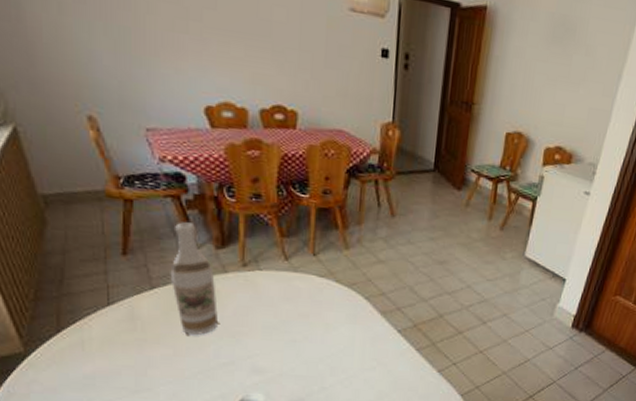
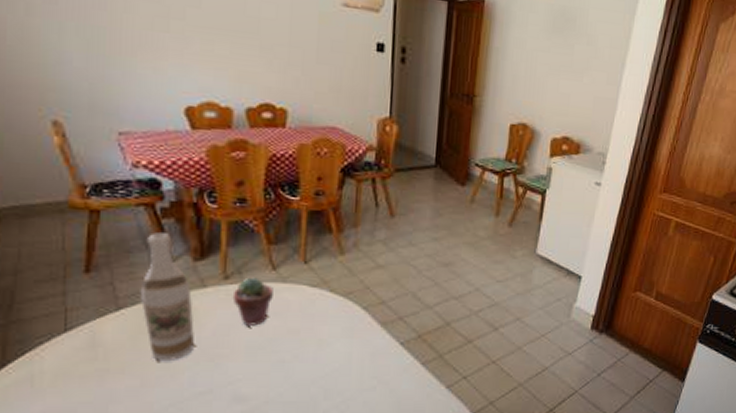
potted succulent: none [250,265,286,309] -> present [232,277,273,326]

